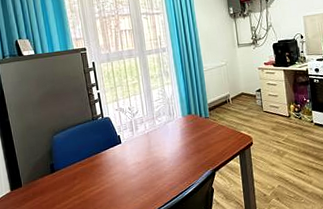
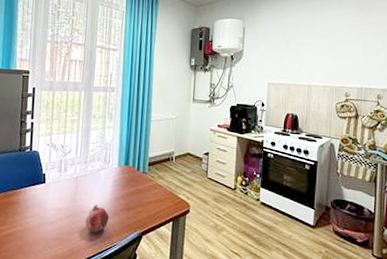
fruit: none [163,153,184,178] -> present [85,204,109,233]

